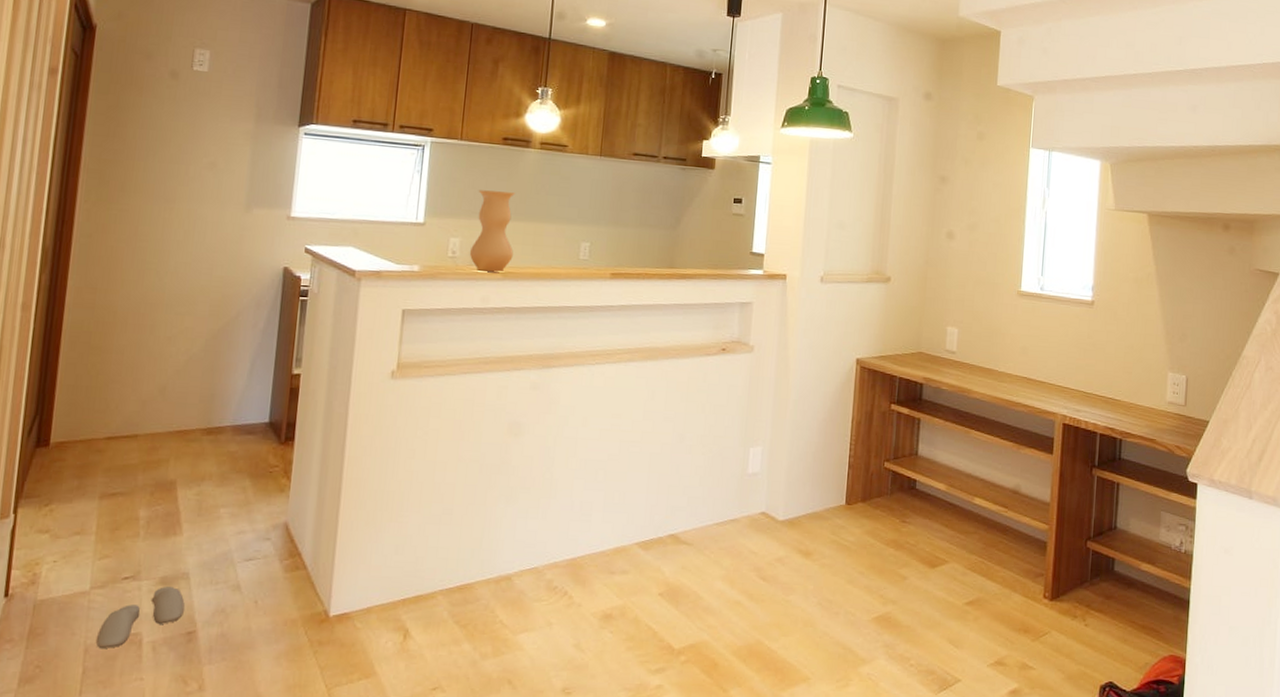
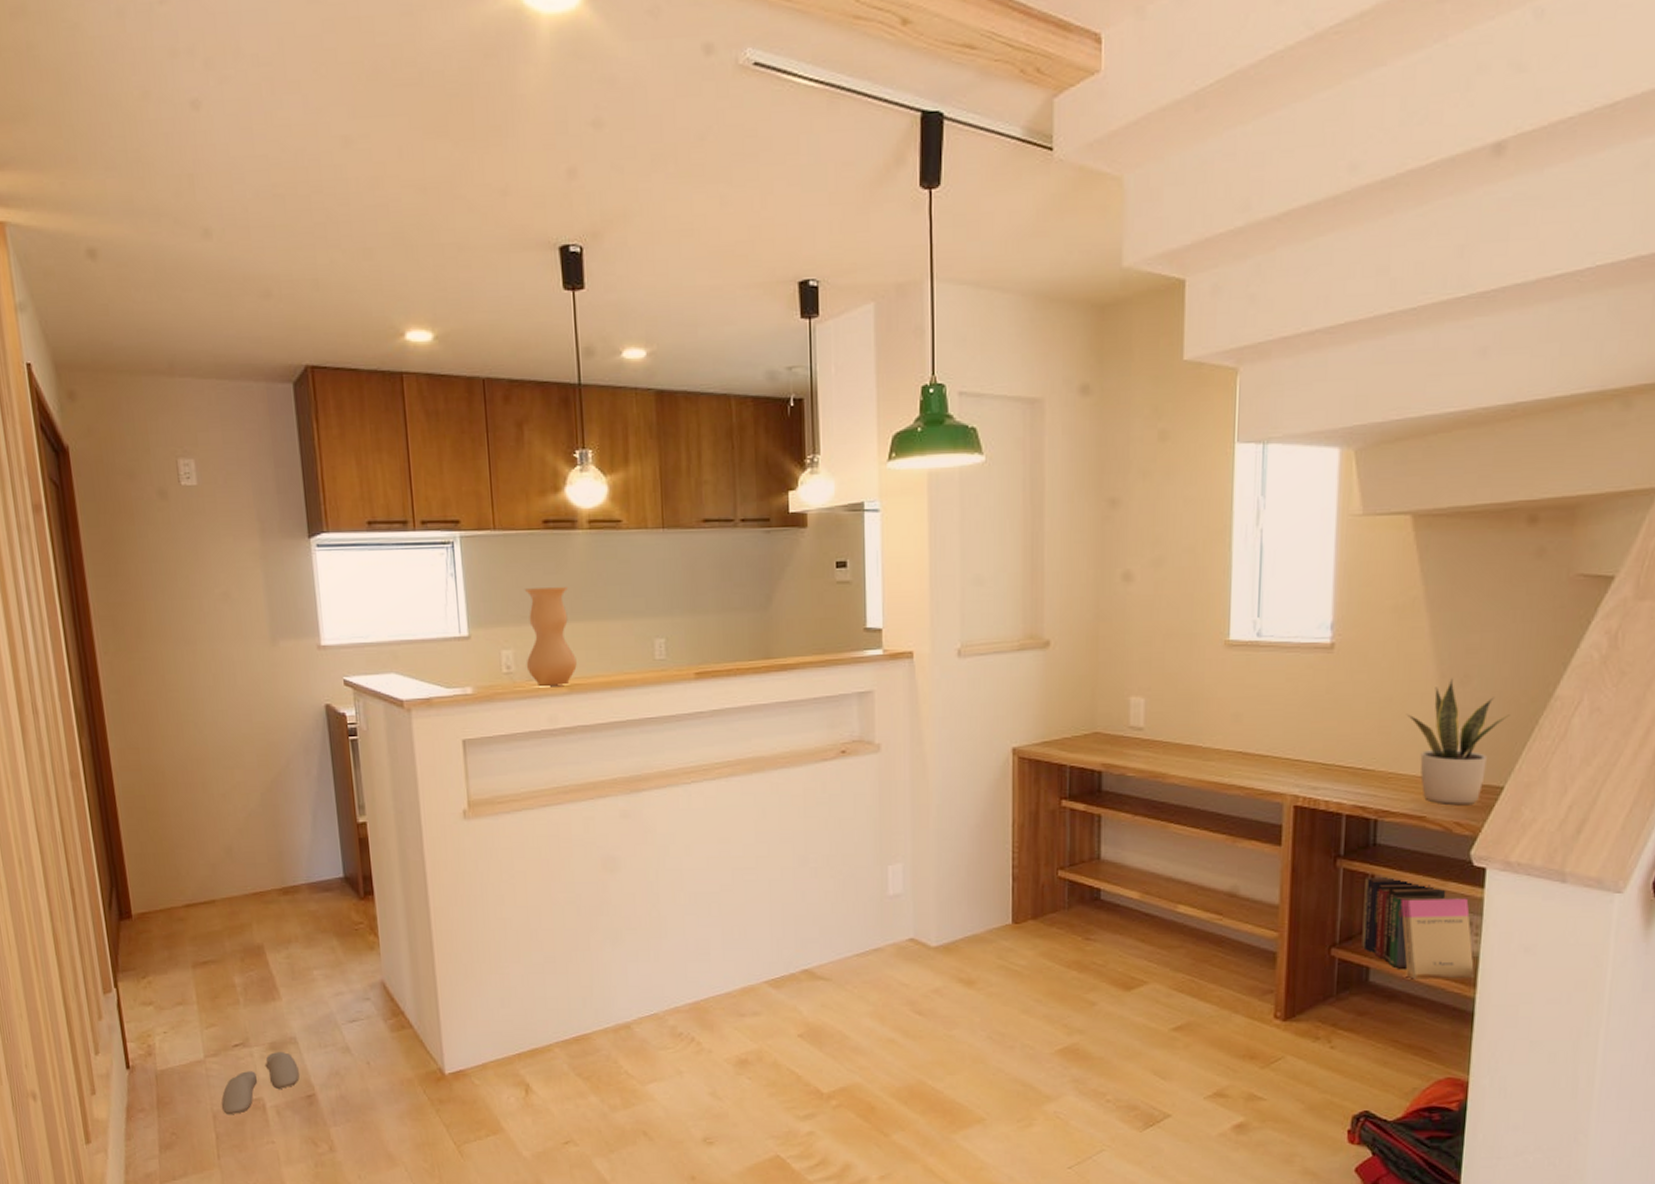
books: none [1109,485,1190,573] -> present [1362,877,1475,979]
potted plant: none [1142,335,1213,433] -> present [1406,678,1511,806]

